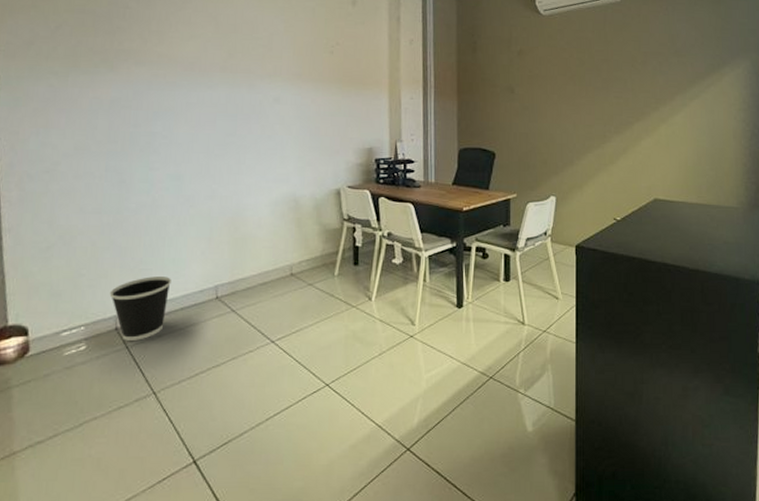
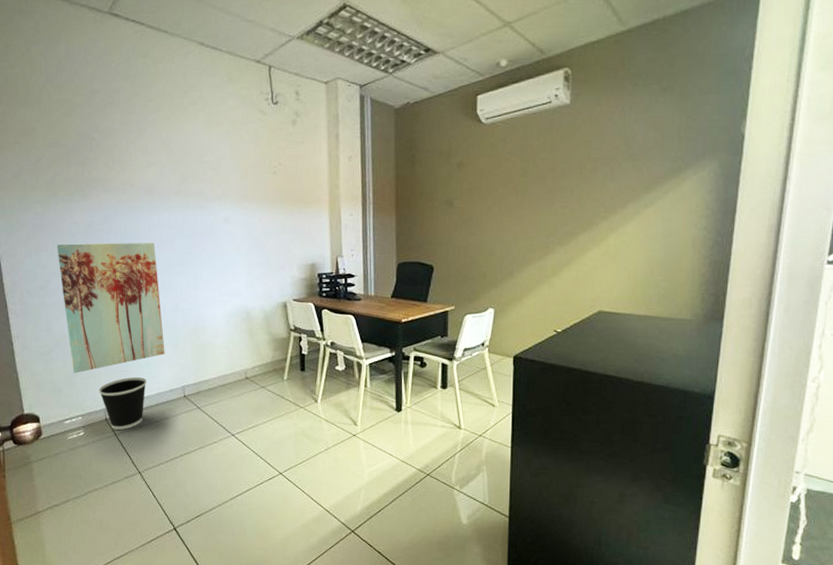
wall art: none [71,121,197,273] -> present [57,242,165,373]

